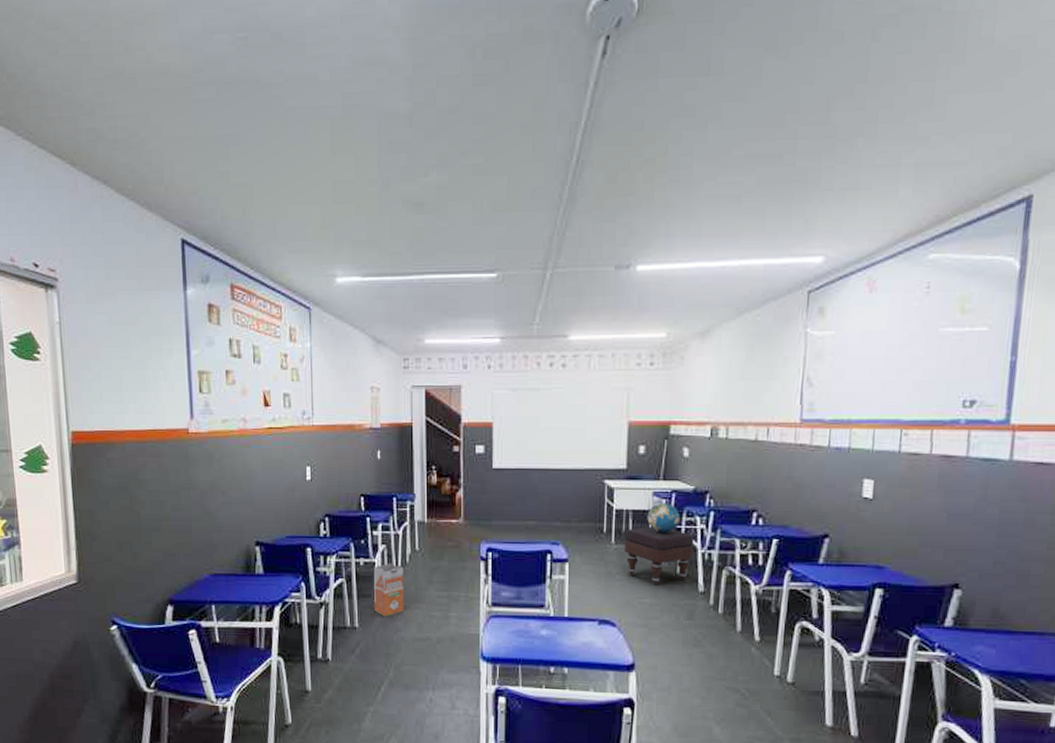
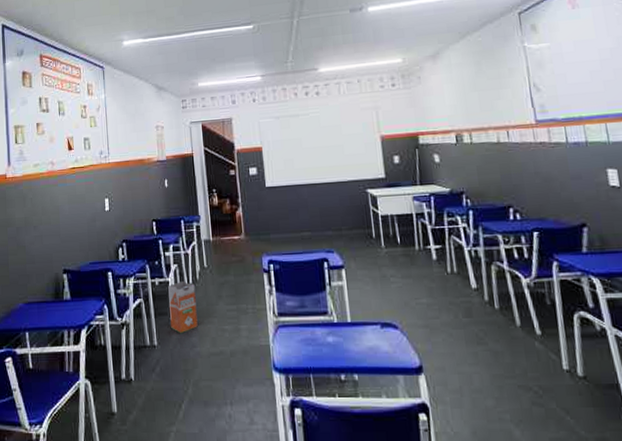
ottoman: present [624,527,695,587] -> none [392,229,461,287]
globe: present [647,503,681,533] -> none [410,206,443,234]

